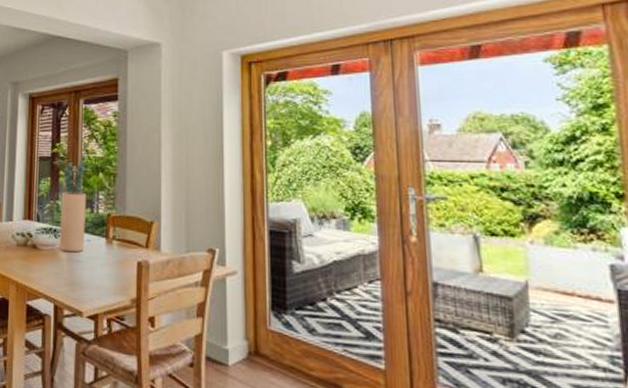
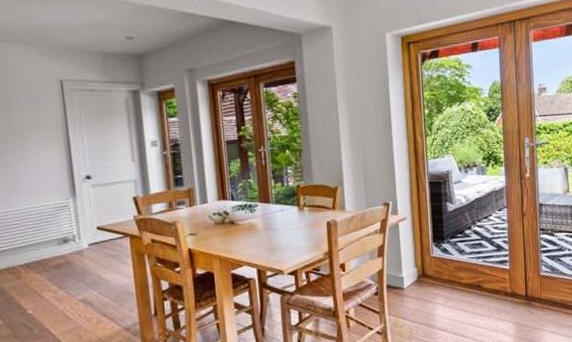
vase: present [59,153,86,253] -> none [252,134,279,223]

